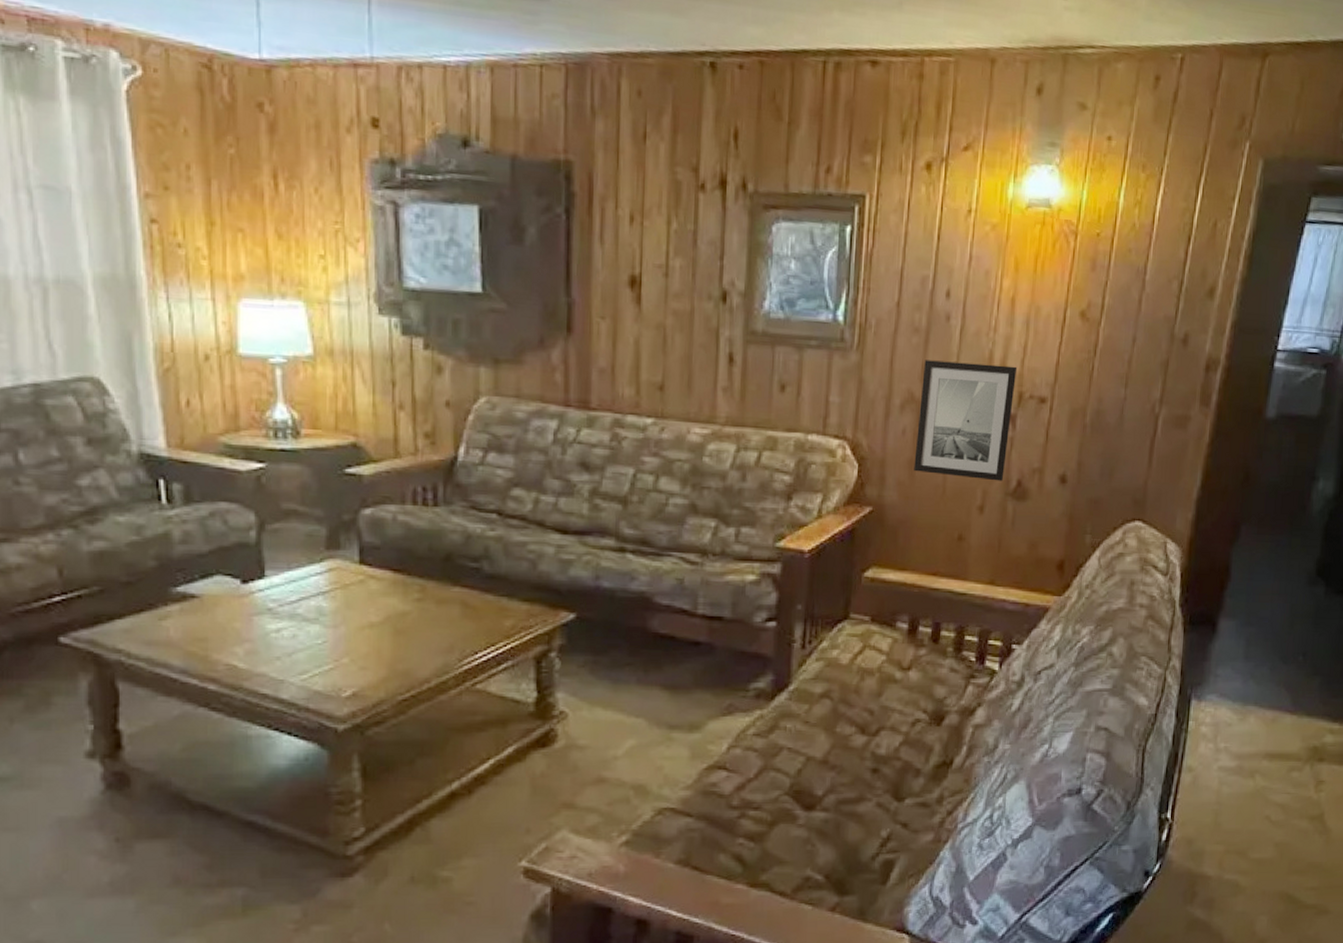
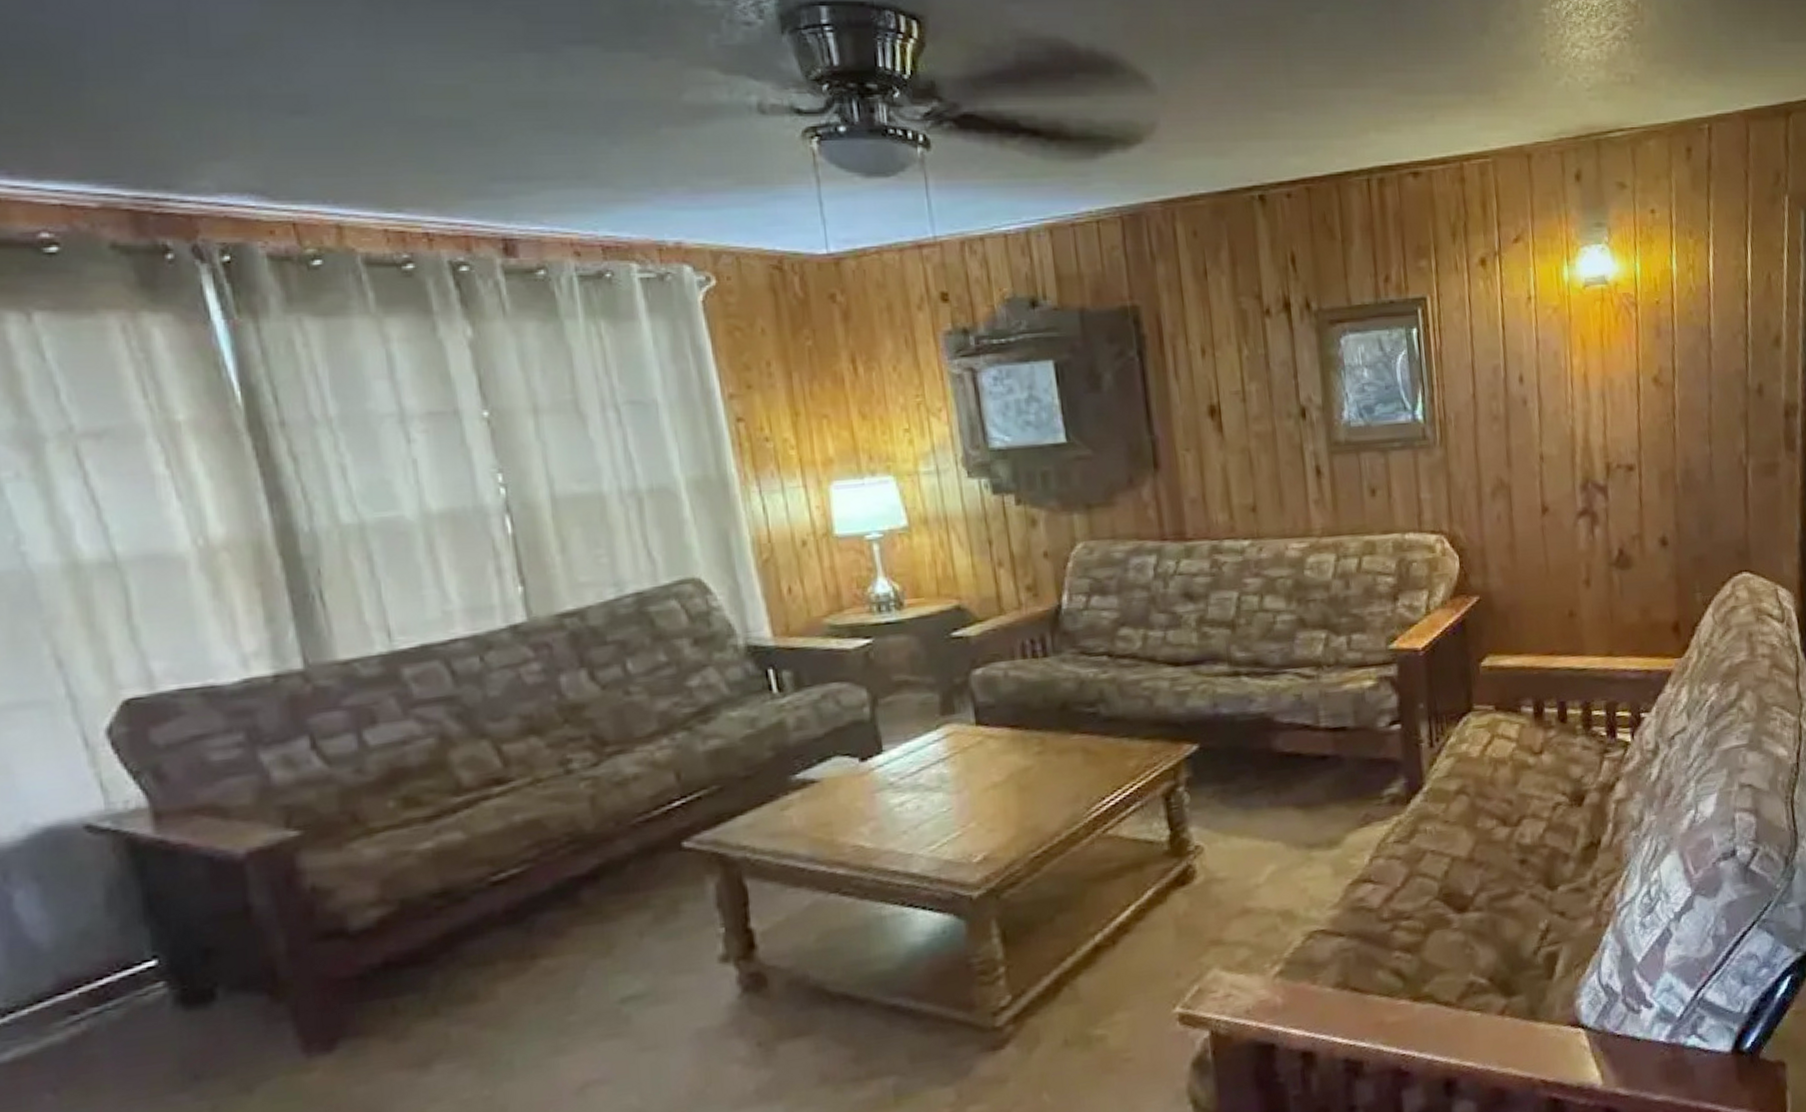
wall art: present [914,360,1018,481] -> none [1508,439,1605,555]

